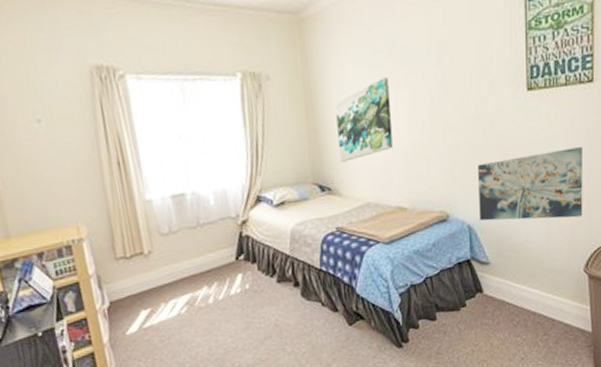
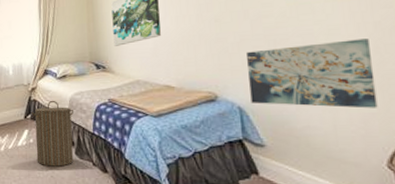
laundry hamper: none [245,234,300,314] -> present [32,100,74,167]

